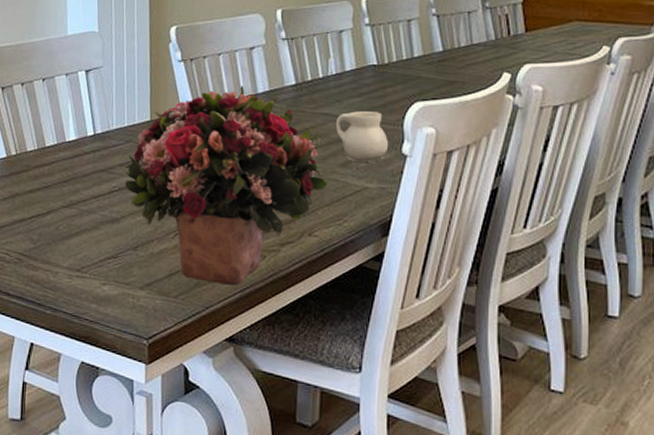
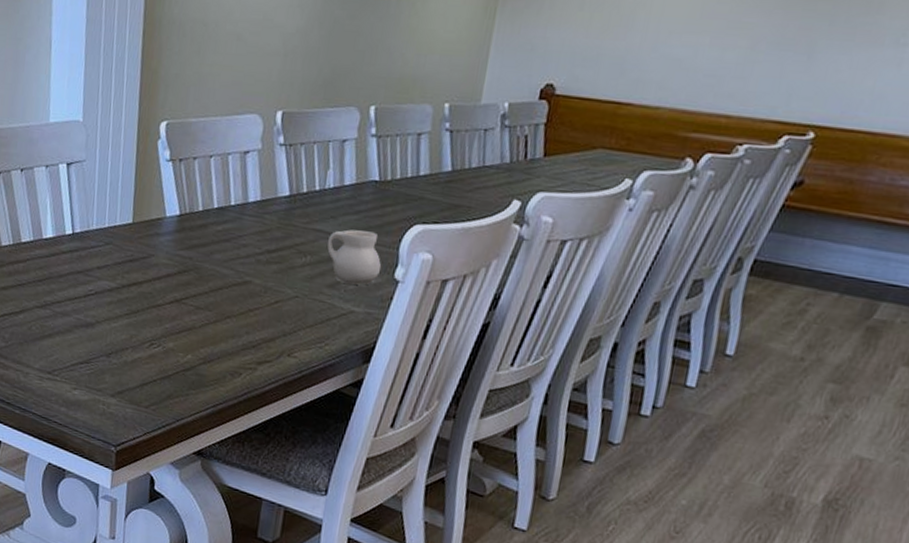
bouquet: present [125,85,327,286] -> none [102,192,313,401]

